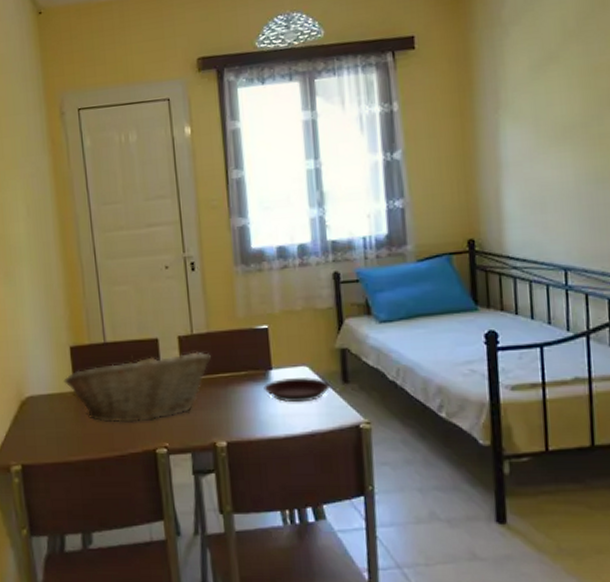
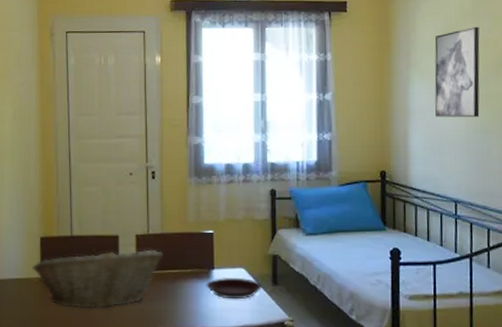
wall art: none [529,48,593,168] -> present [434,26,480,117]

